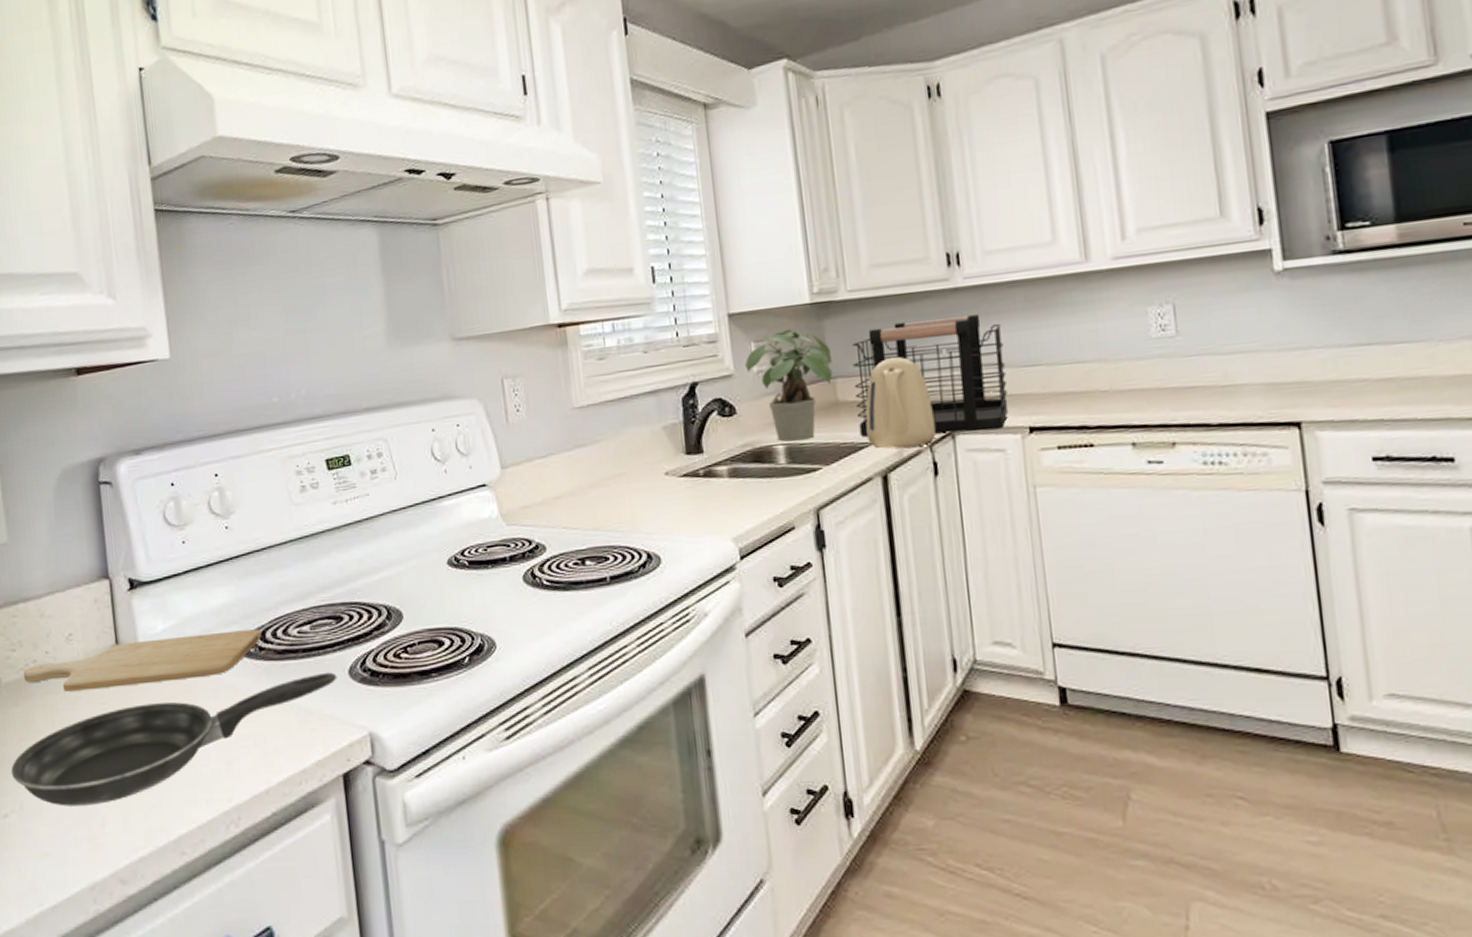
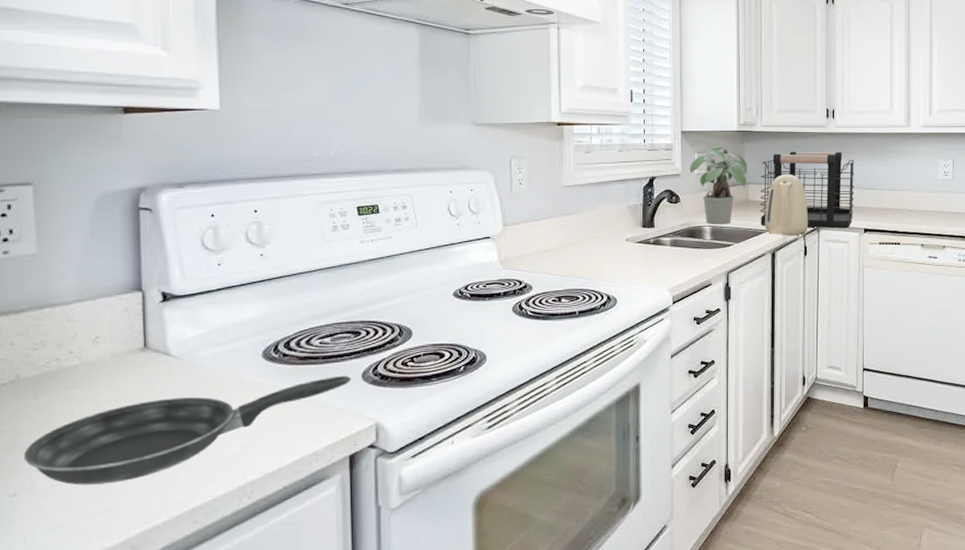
chopping board: present [23,629,262,691] -> none [44,339,286,386]

